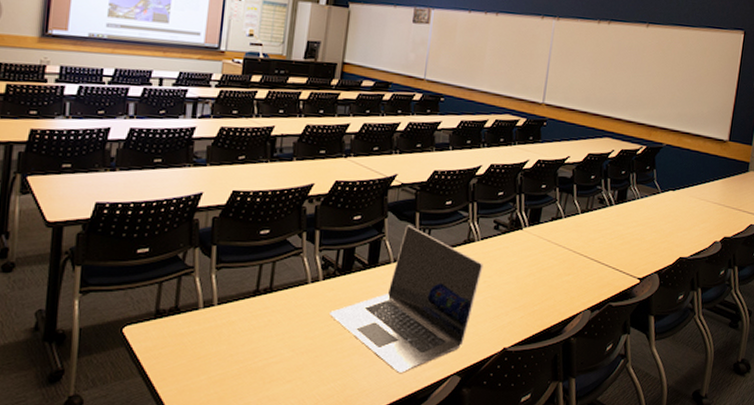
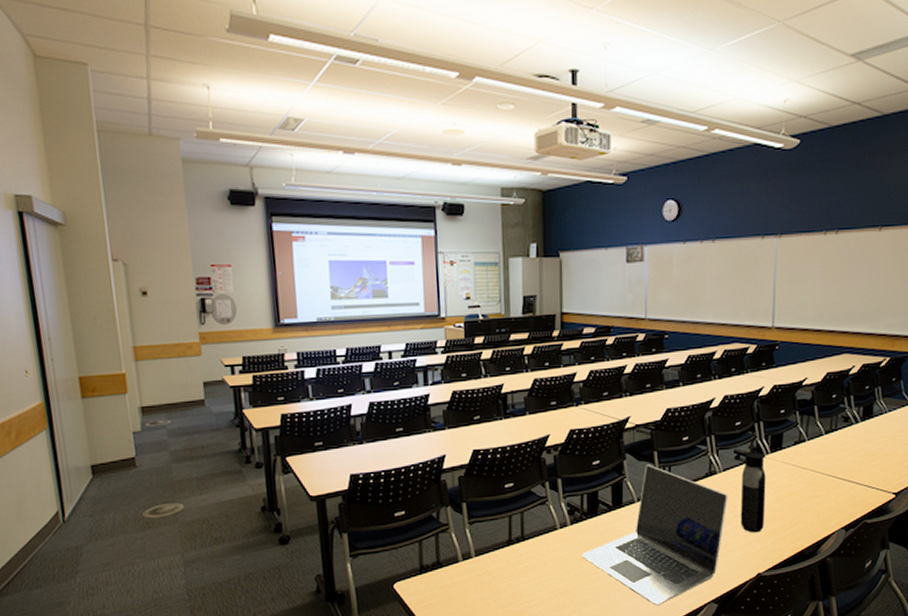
water bottle: none [492,223,522,306] -> present [740,452,766,533]

